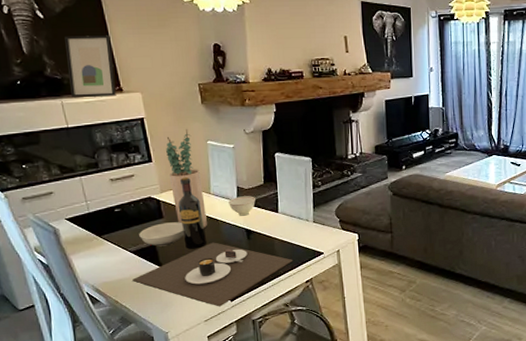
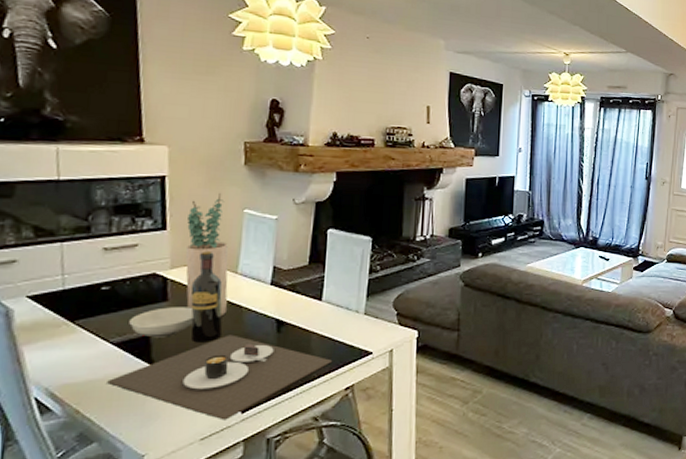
picture frame: present [65,35,117,98] -> none [73,72,141,147]
bowl: present [228,196,257,216] -> none [259,278,296,303]

